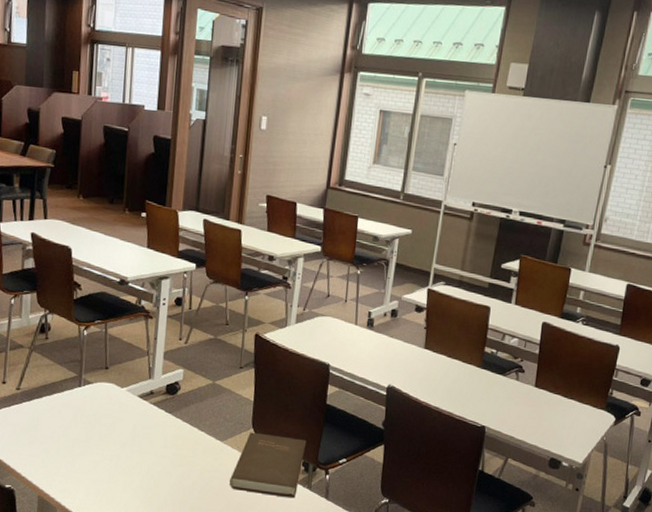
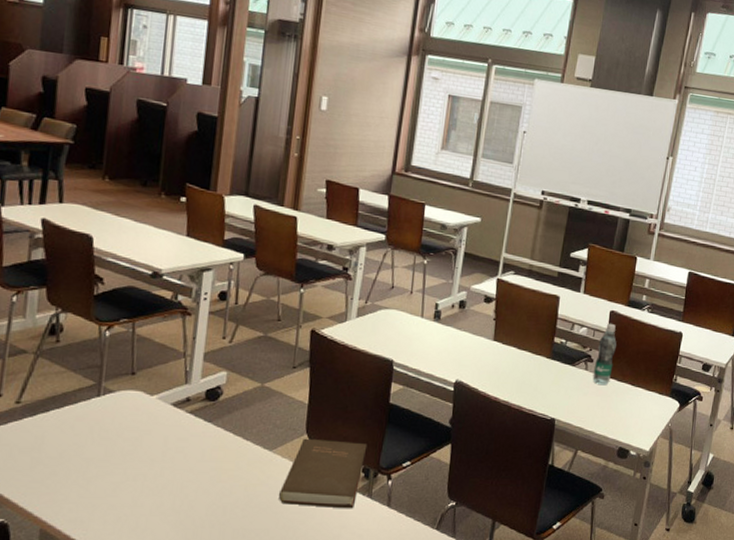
bottle: none [524,334,550,396] -> present [592,323,618,386]

